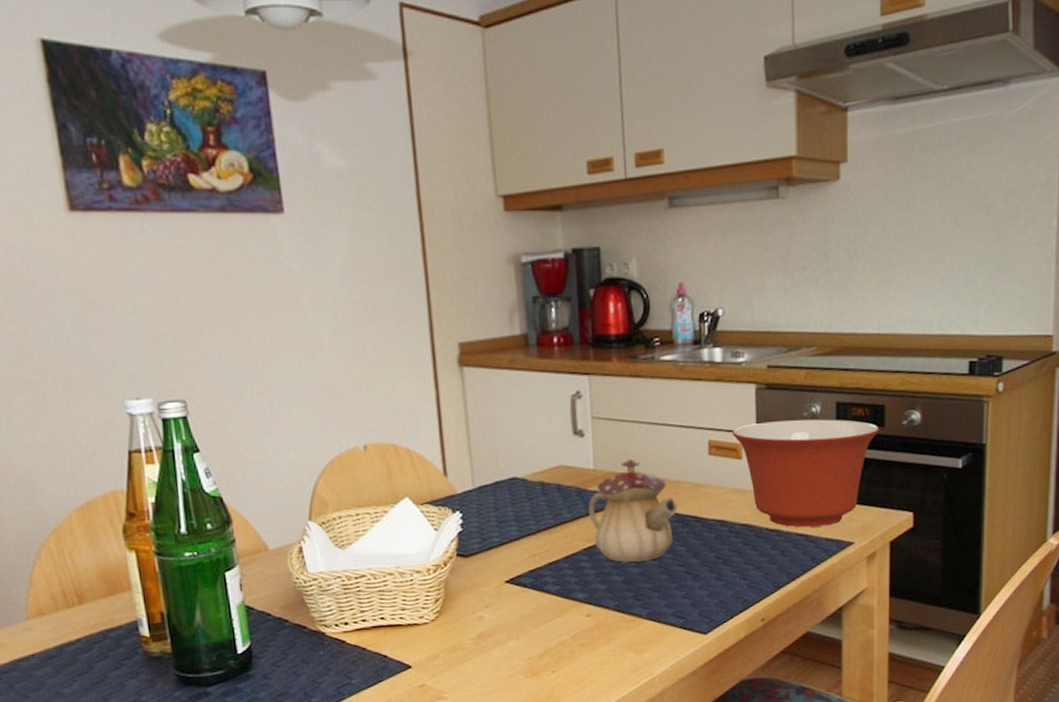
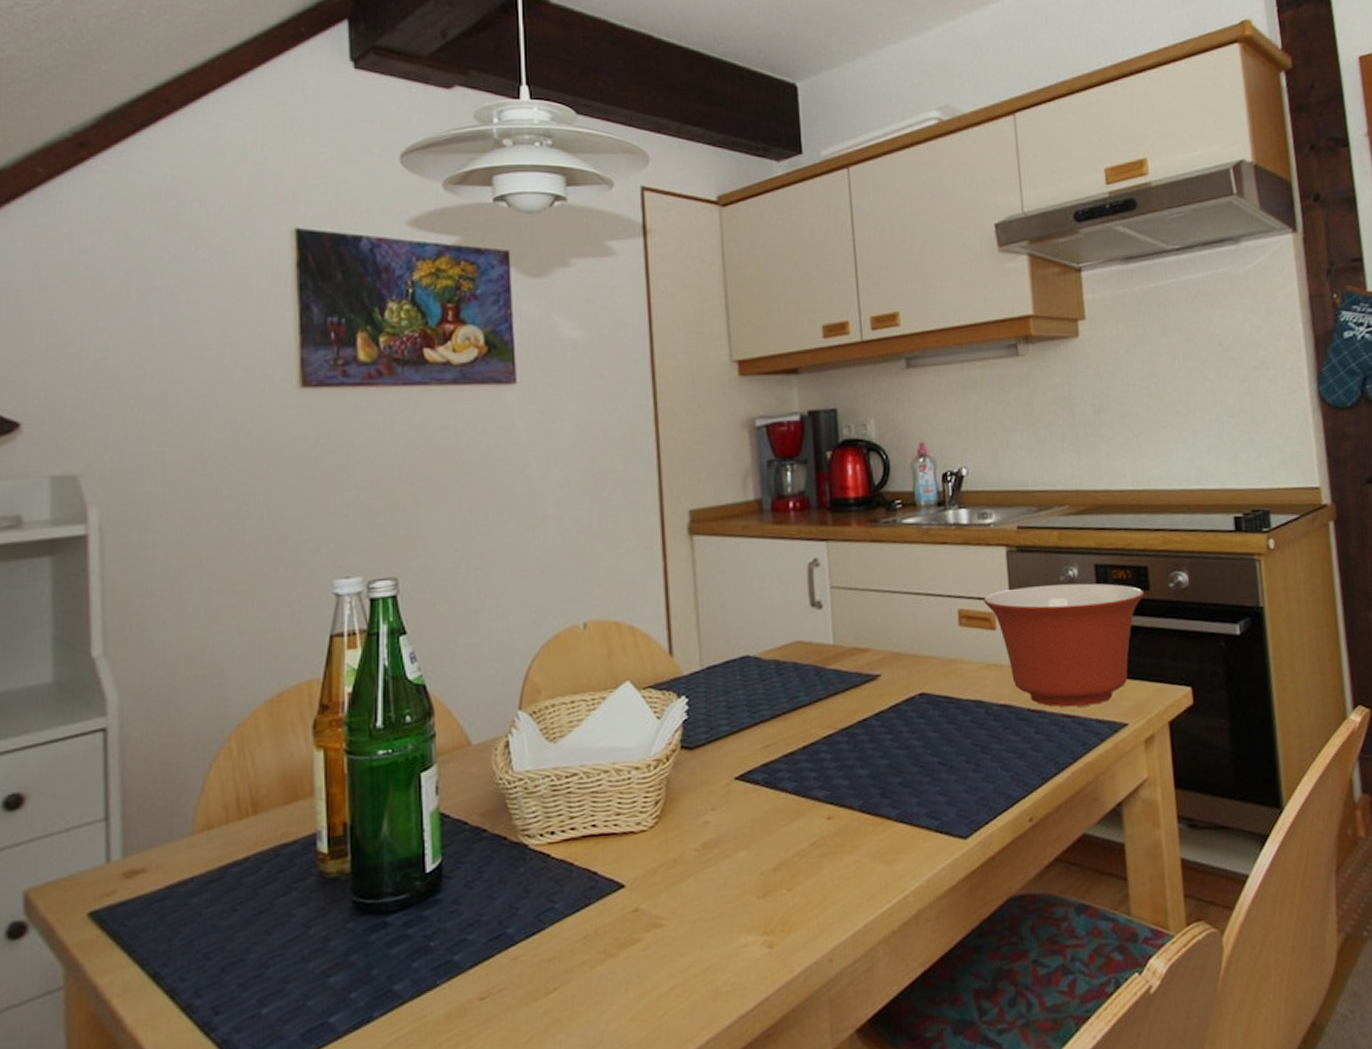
teapot: present [588,458,678,562] -> none [827,632,928,753]

